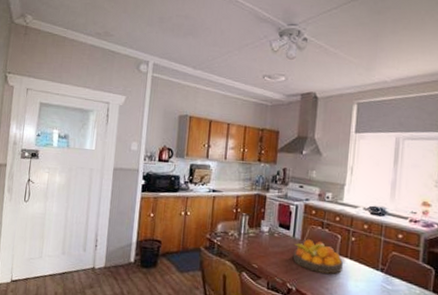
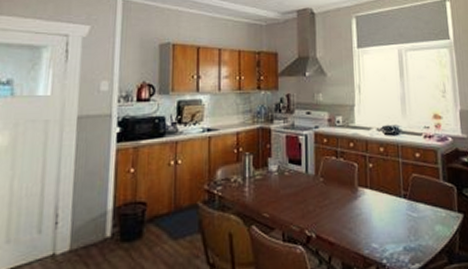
fruit bowl: present [292,239,343,274] -> none [308,173,364,211]

